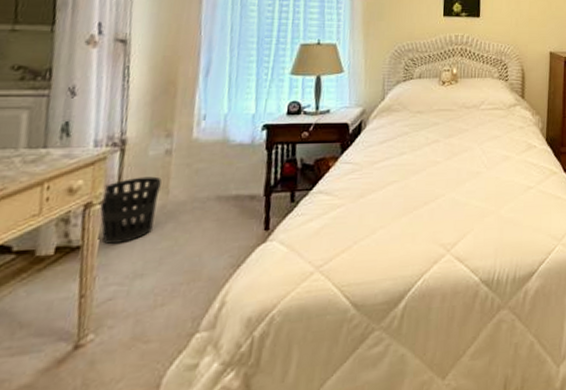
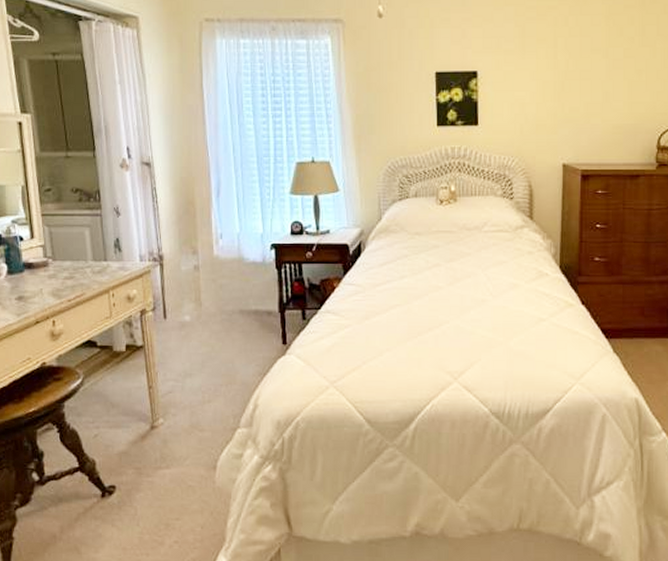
wastebasket: present [99,176,162,244] -> none [151,289,194,346]

